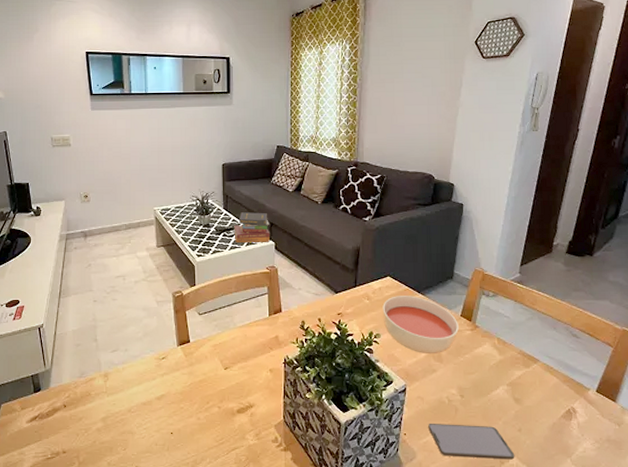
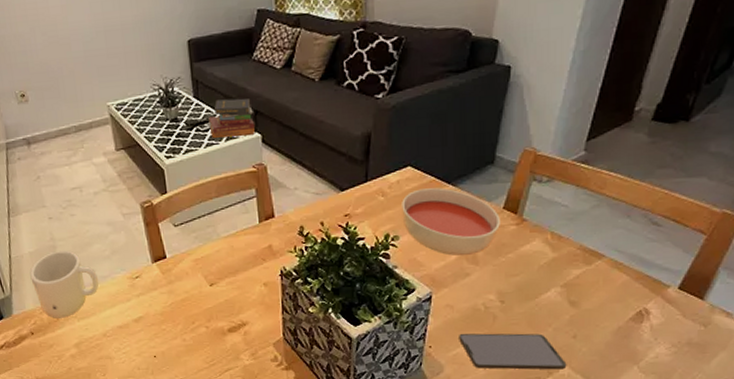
mug: none [71,331,130,393] -> present [29,250,99,319]

